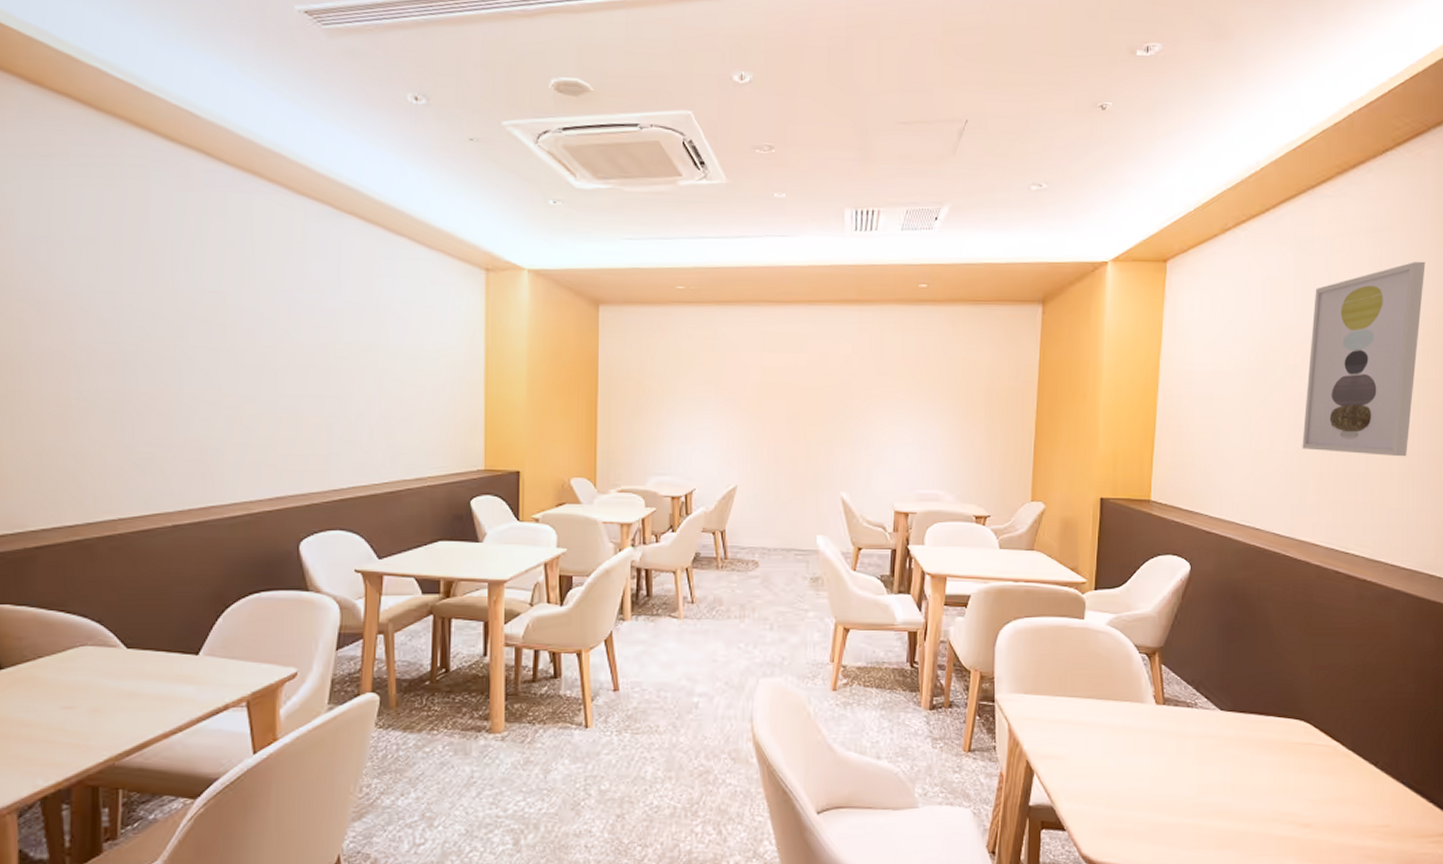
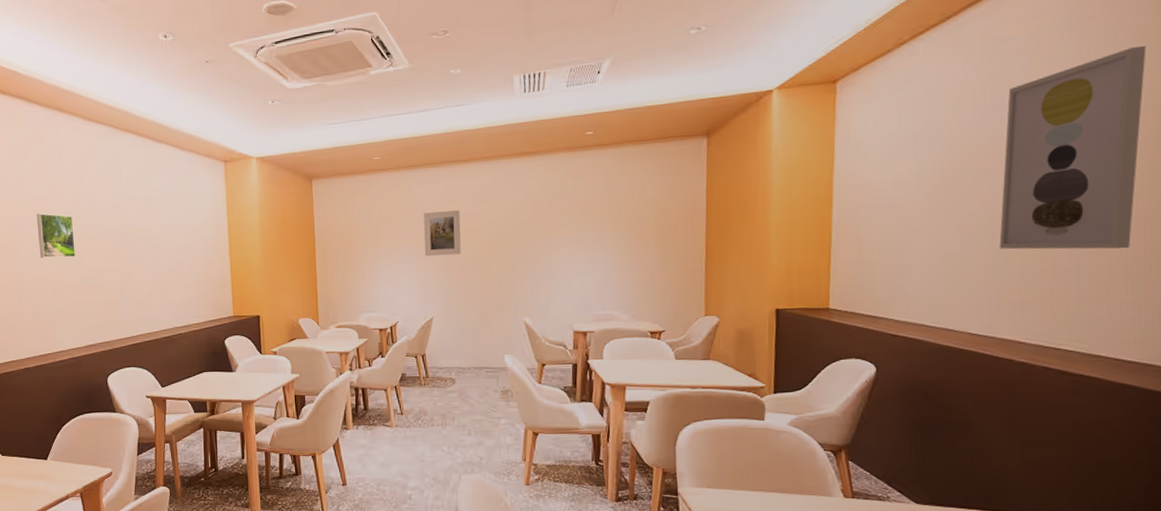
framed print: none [208,312,265,376] -> present [36,213,76,258]
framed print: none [731,359,776,413] -> present [424,210,461,257]

